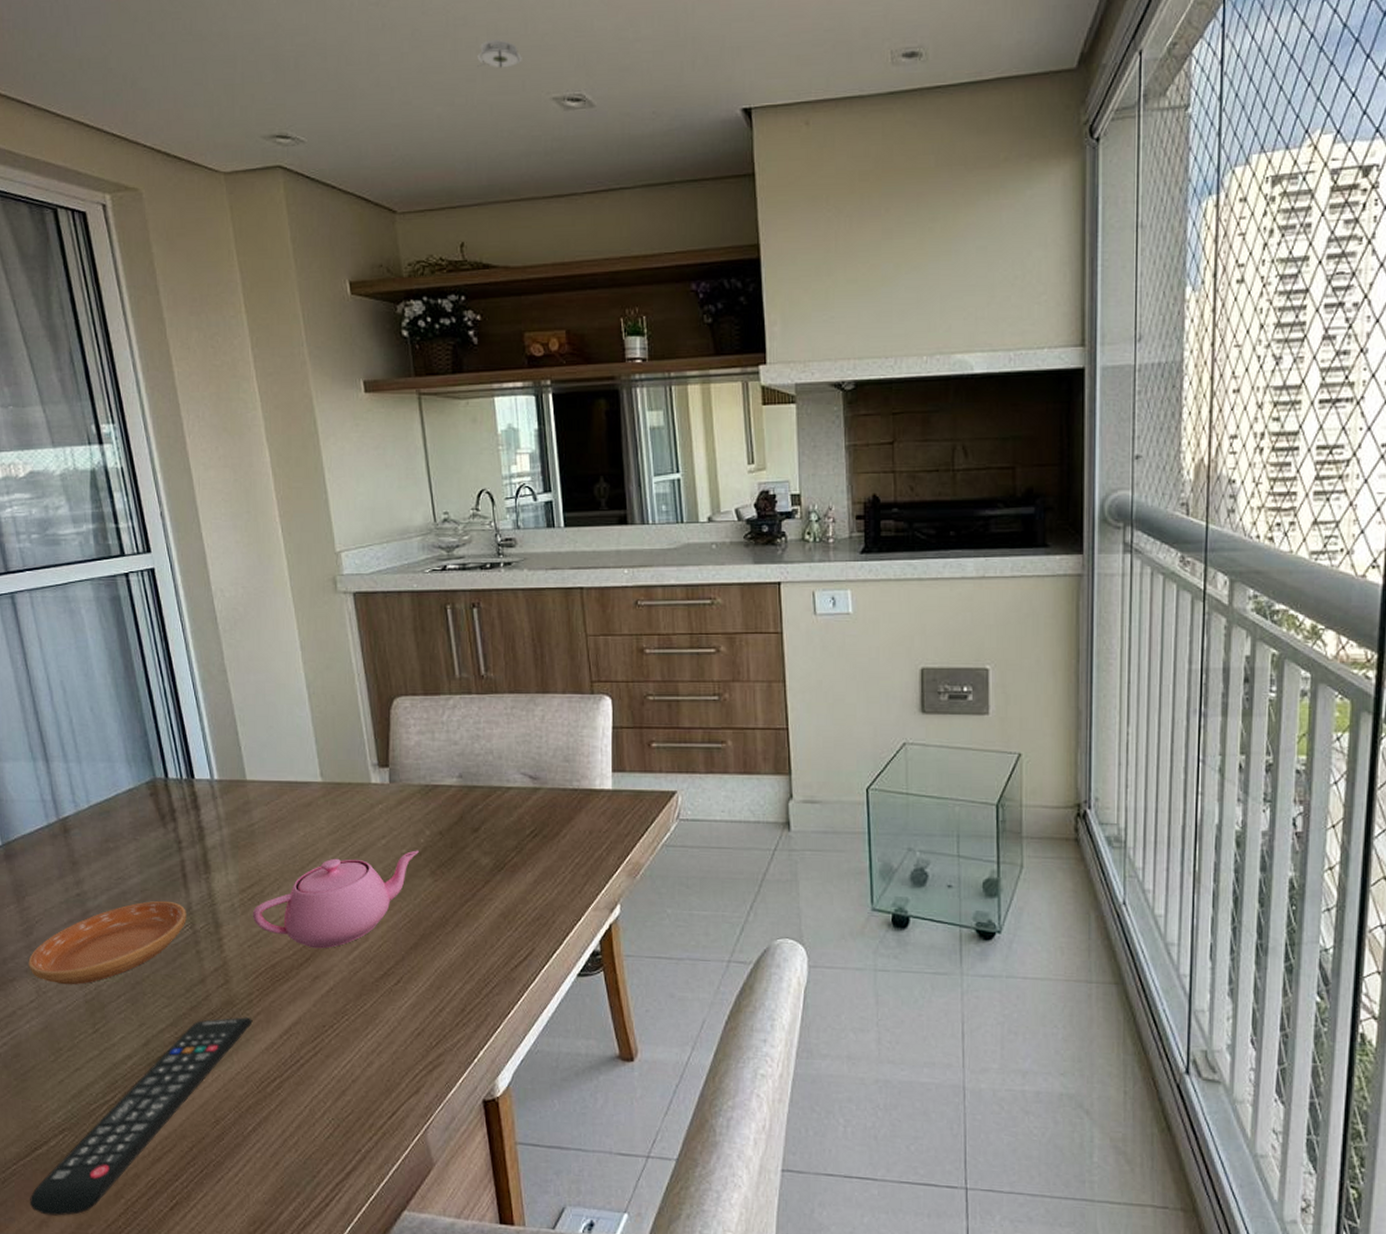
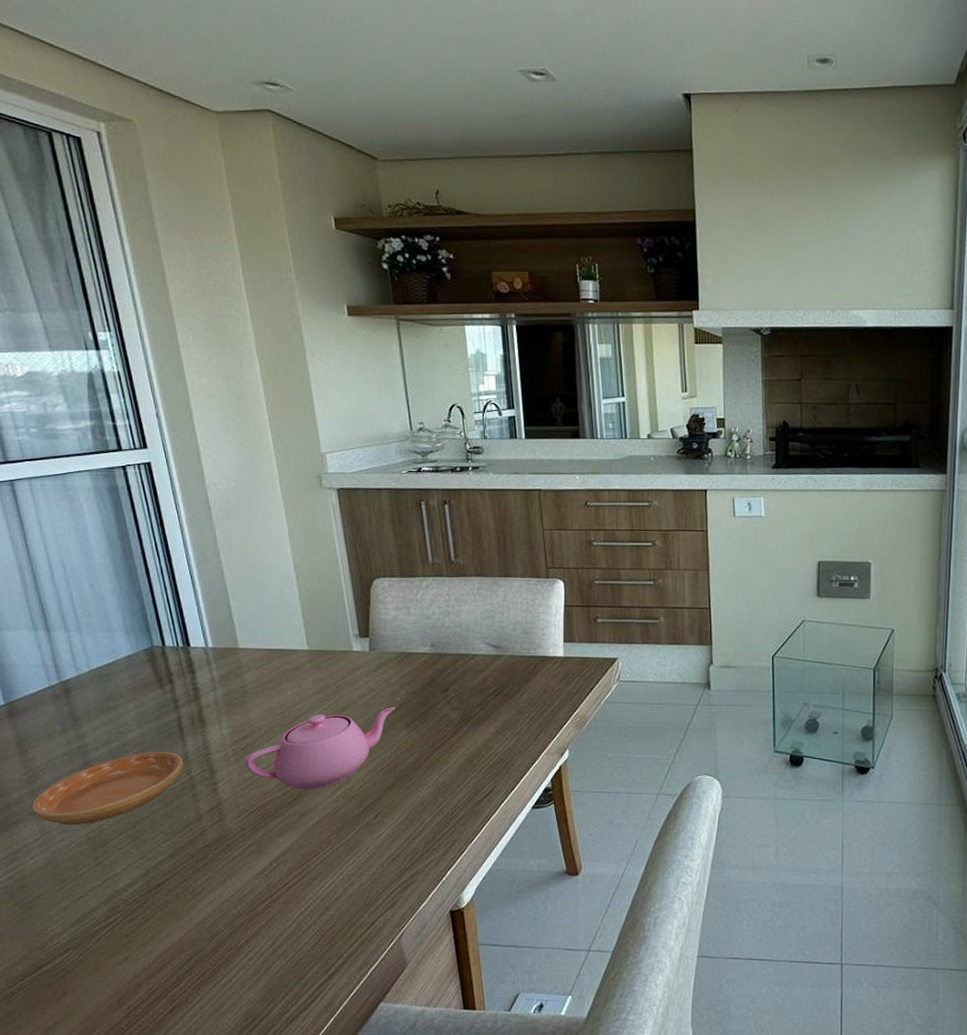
remote control: present [30,1017,253,1216] -> none [37,849,245,1022]
smoke detector: present [477,40,522,68] -> none [452,14,493,40]

